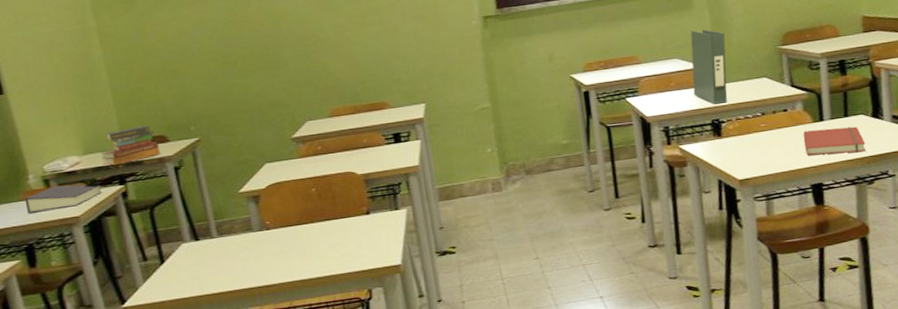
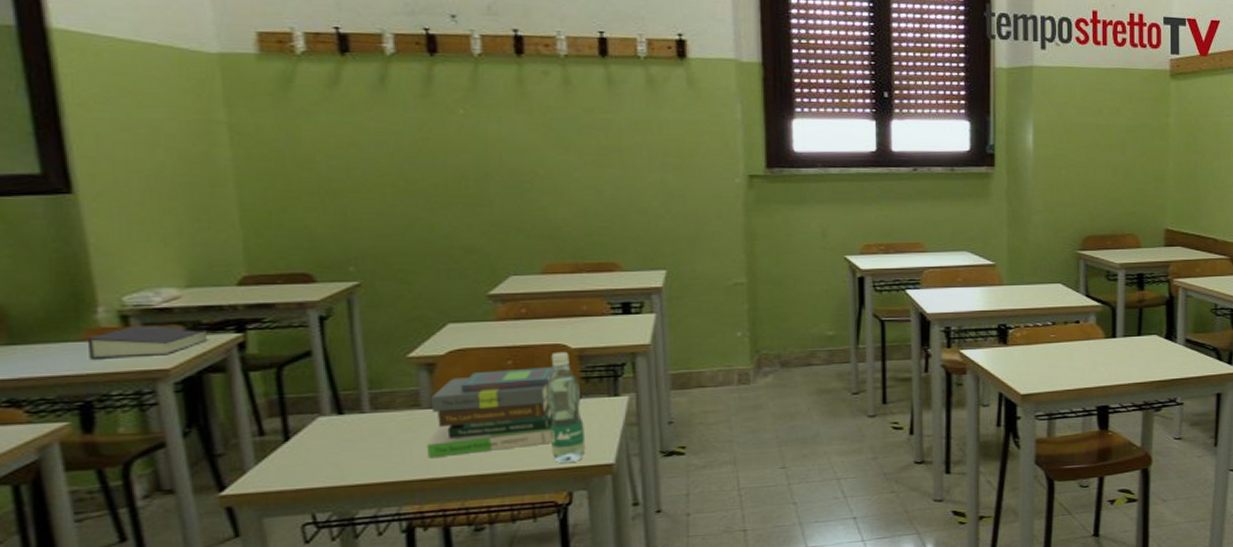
books: present [100,125,161,166] -> none [213,258,301,307]
books: none [258,190,351,270] -> present [426,367,555,459]
bottle: none [342,177,378,267] -> present [545,351,586,464]
binder: present [690,29,727,105] -> none [981,222,1021,307]
book: present [803,126,866,156] -> none [1093,346,1156,376]

